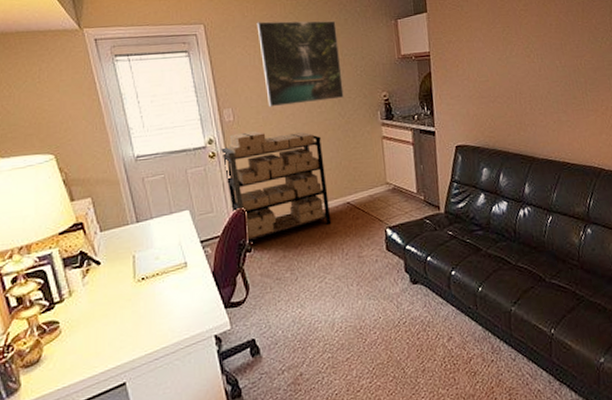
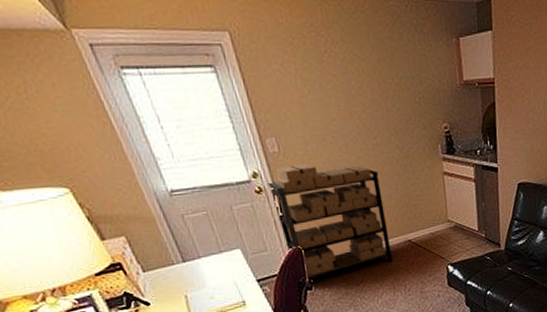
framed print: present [256,20,344,107] -> none [294,31,401,138]

